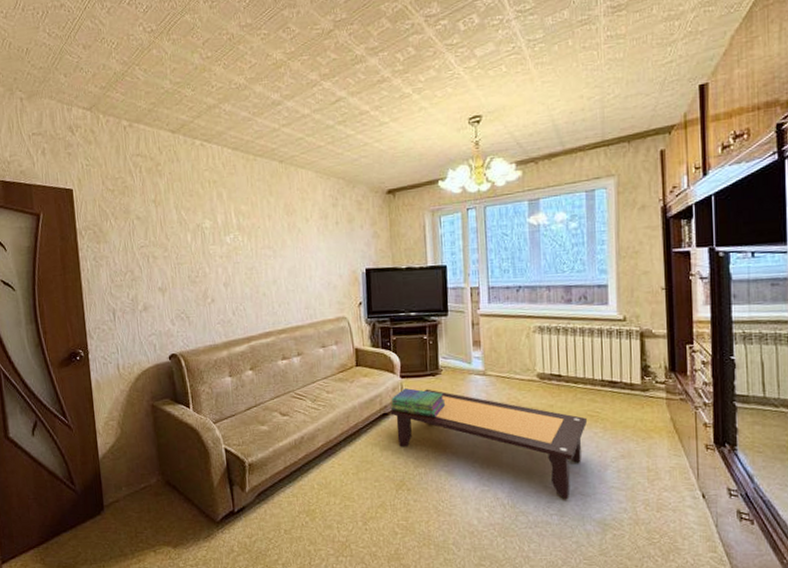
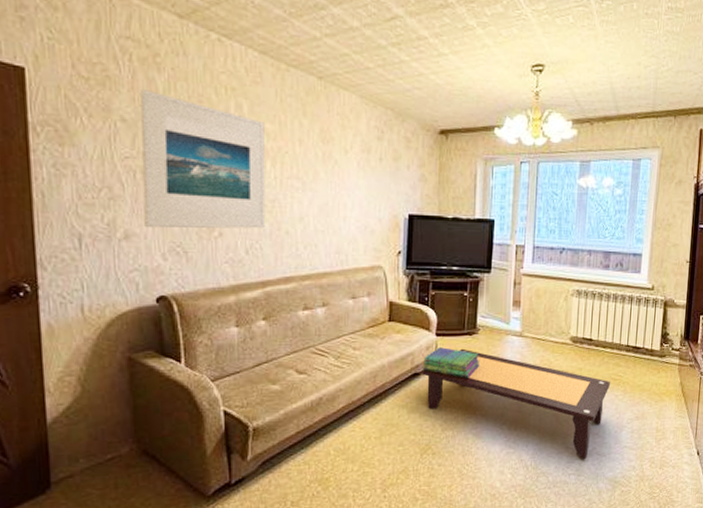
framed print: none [149,192,247,301] -> present [140,90,266,229]

